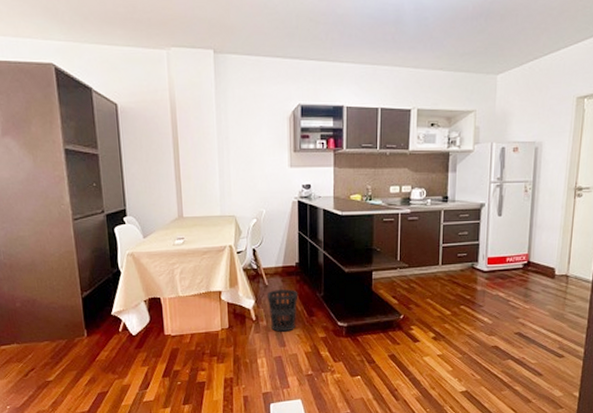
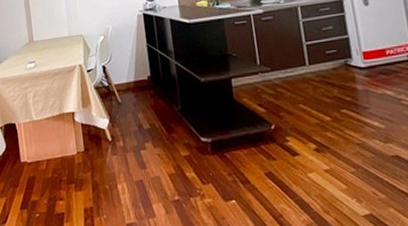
wastebasket: present [266,289,299,332] -> none [120,105,155,153]

